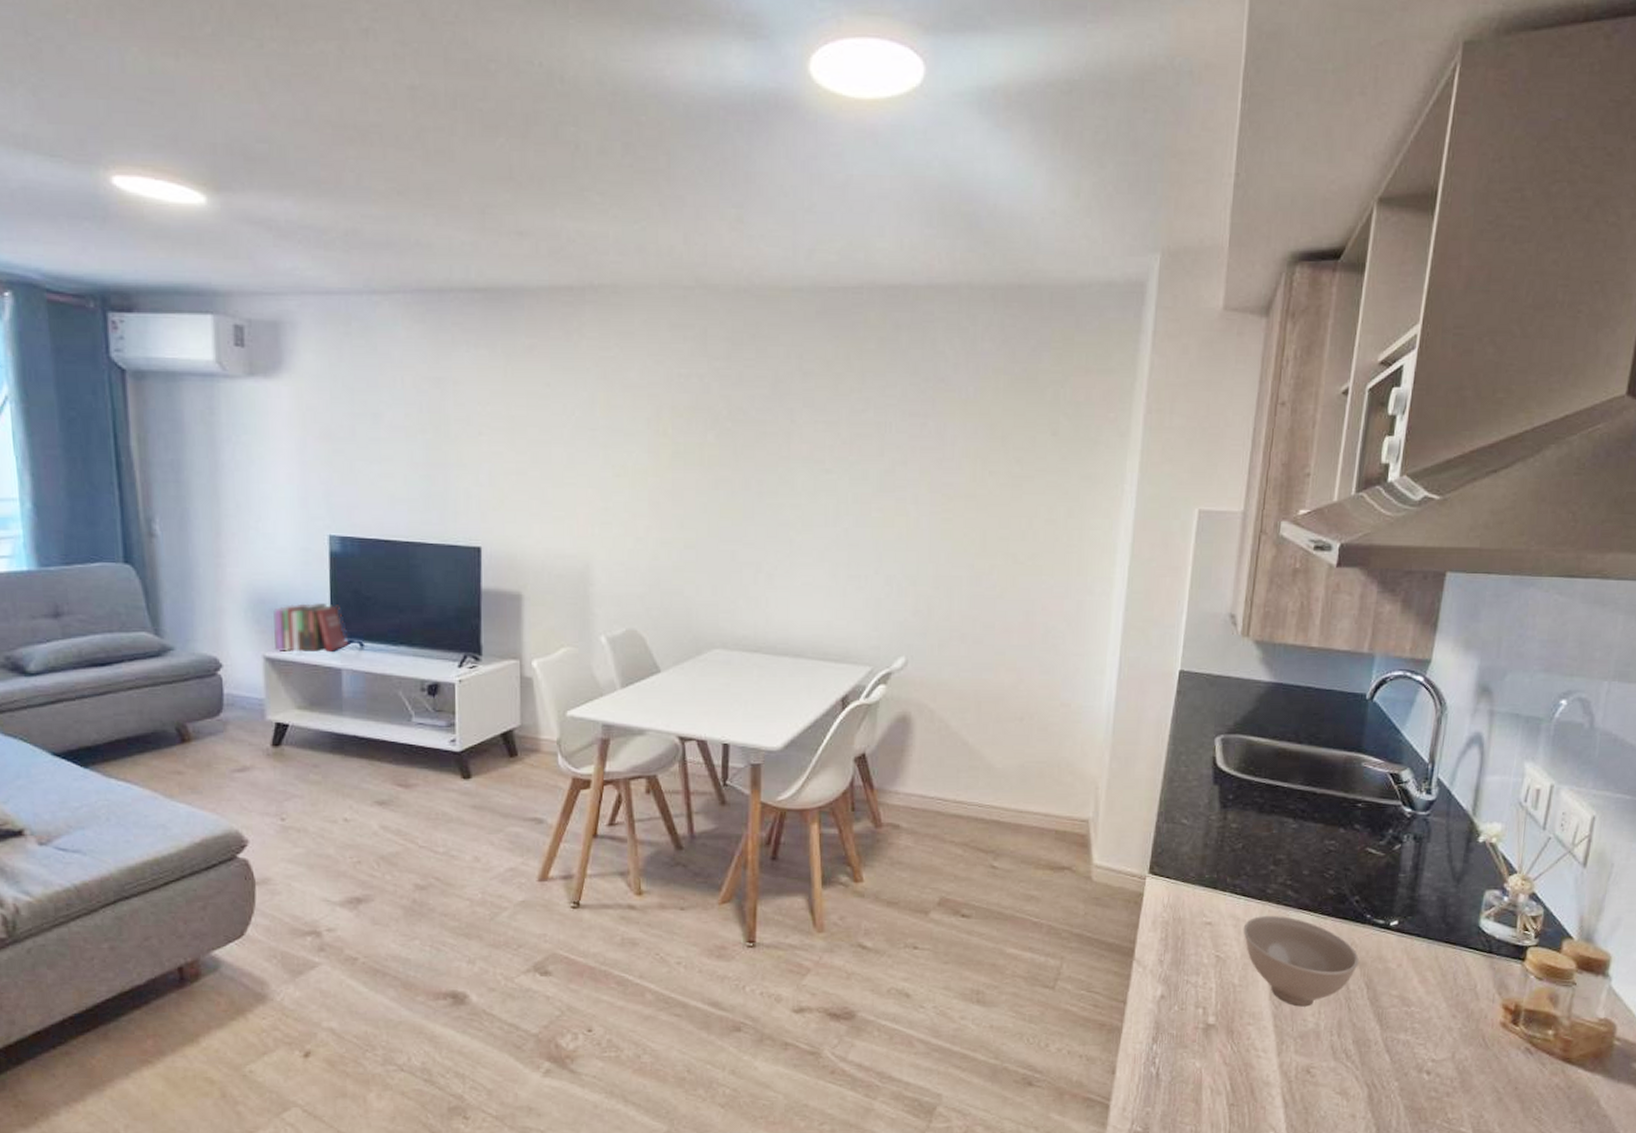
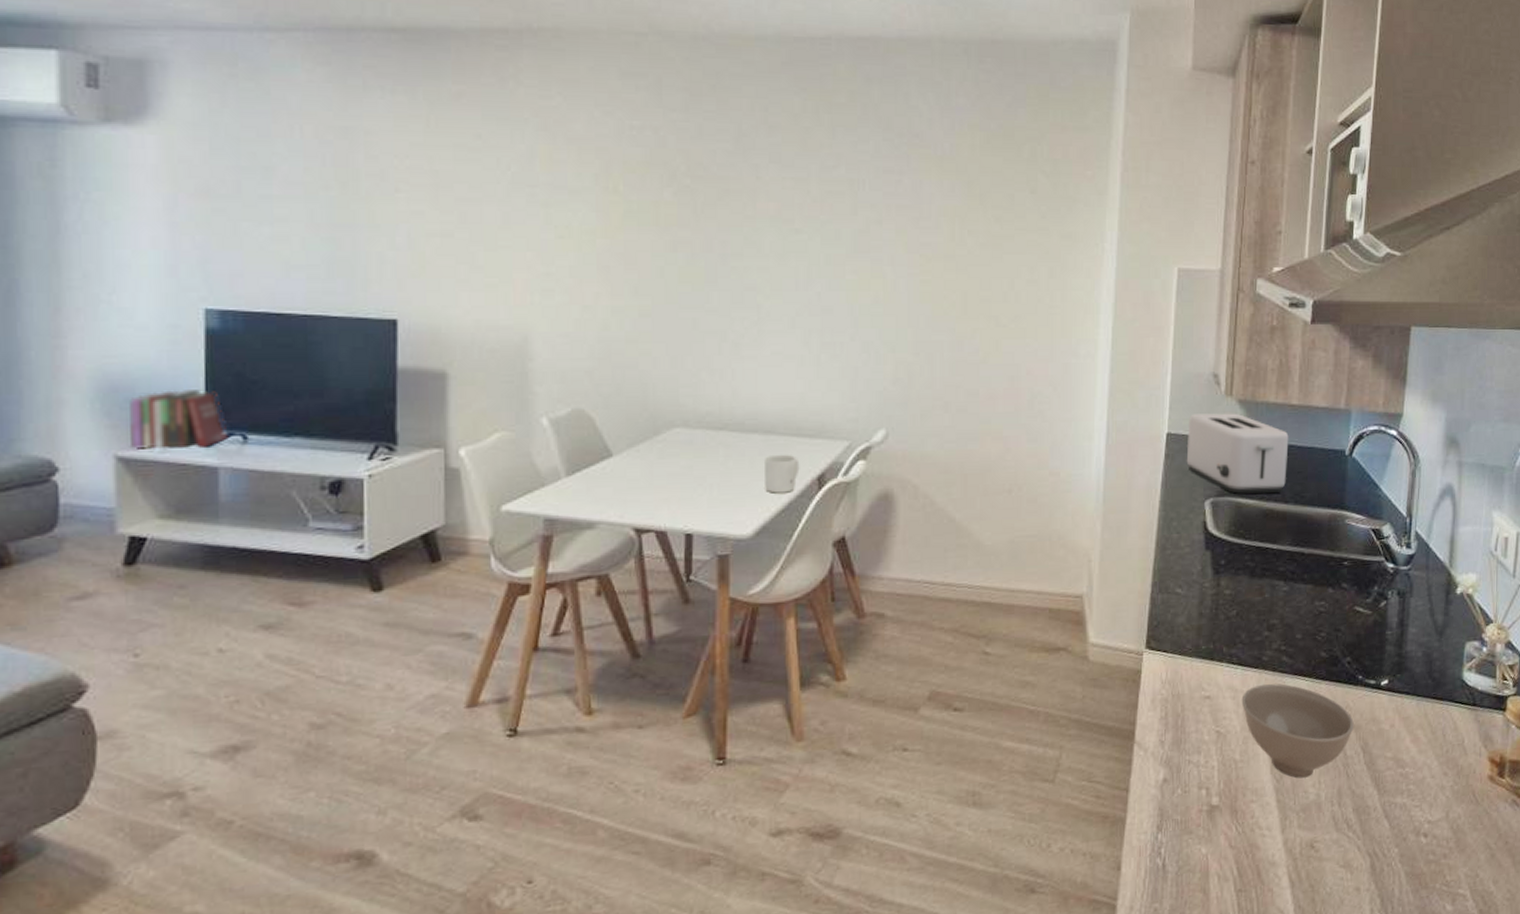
mug: none [794,676,826,711] -> present [765,454,800,494]
toaster: none [1198,653,1307,734] -> present [1186,413,1289,494]

